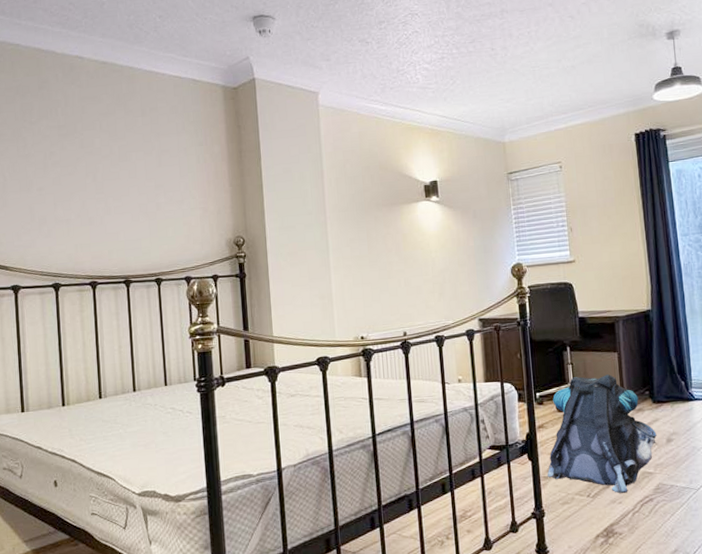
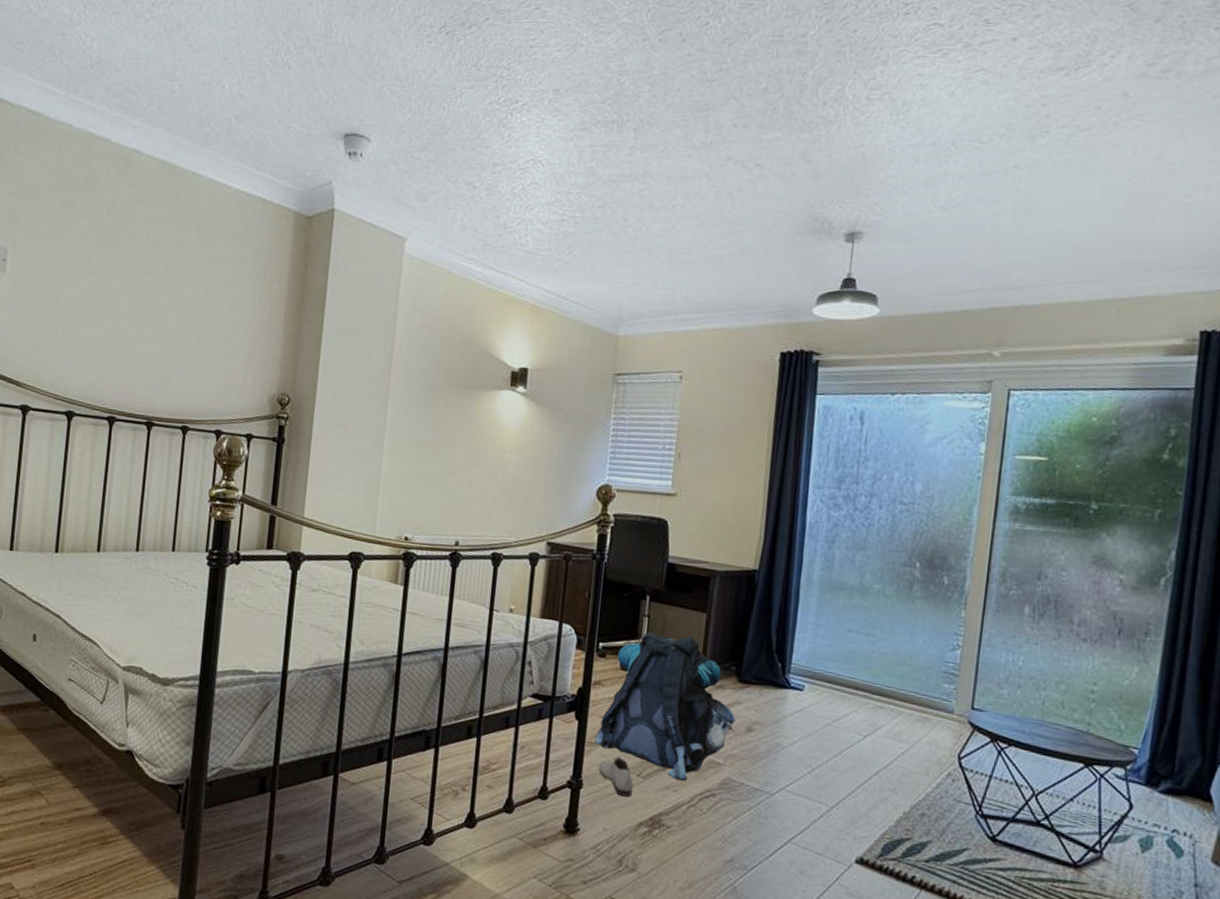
shoe: none [555,484,586,517] -> present [599,756,634,797]

